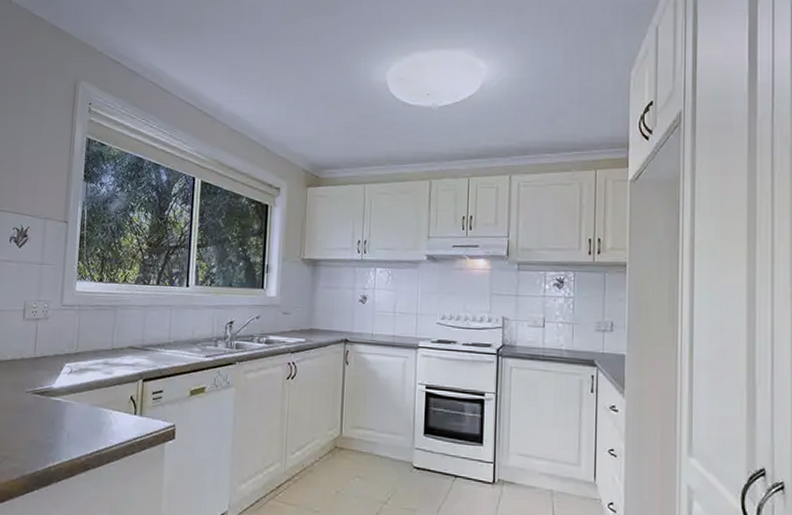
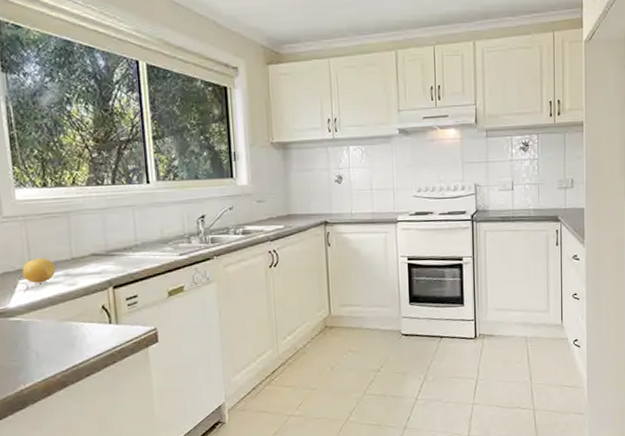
fruit: none [69,345,98,368] -> present [22,258,56,284]

